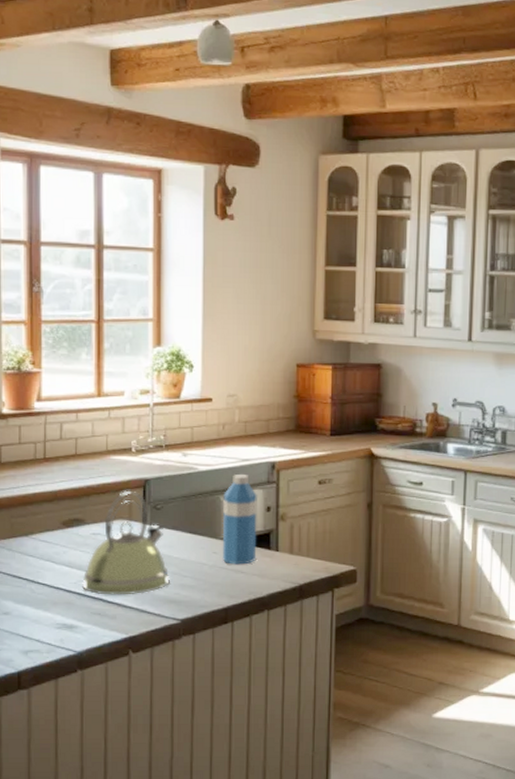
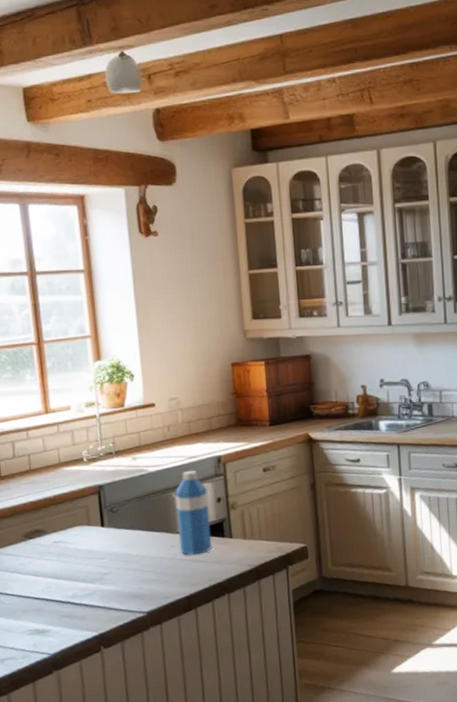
kettle: present [81,490,170,595] -> none [48,498,133,598]

